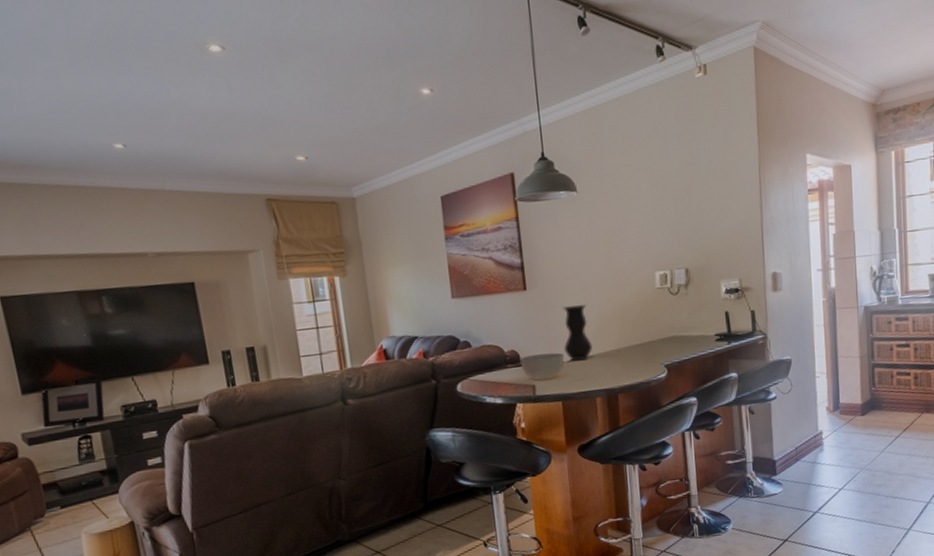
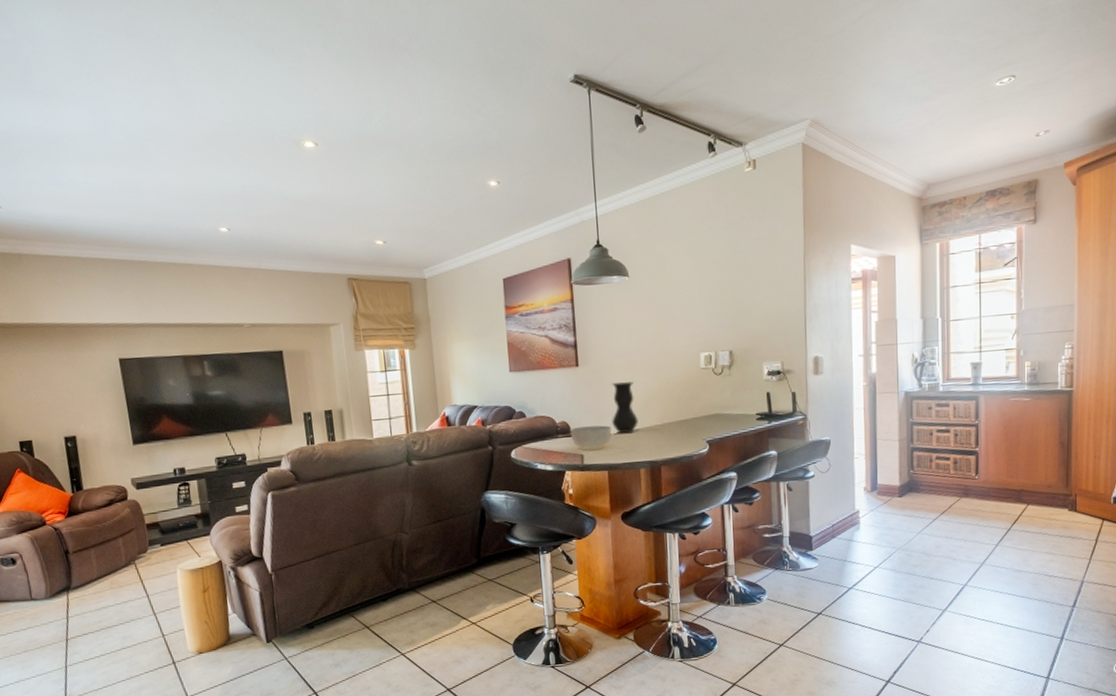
picture frame: present [41,377,105,429] -> none [149,431,202,475]

